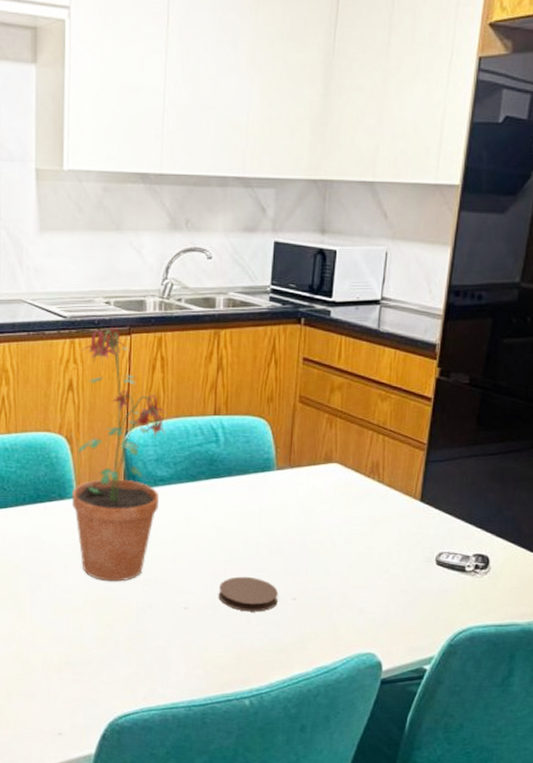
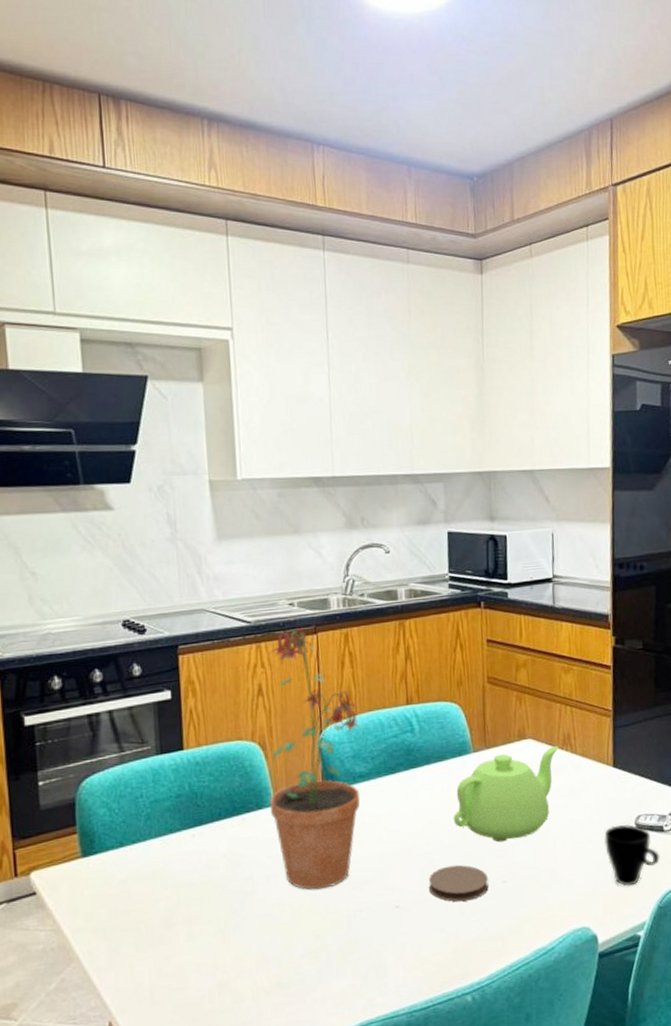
teapot: none [249,473,366,561] -> present [453,746,559,843]
cup: none [400,559,457,620] -> present [604,824,660,887]

